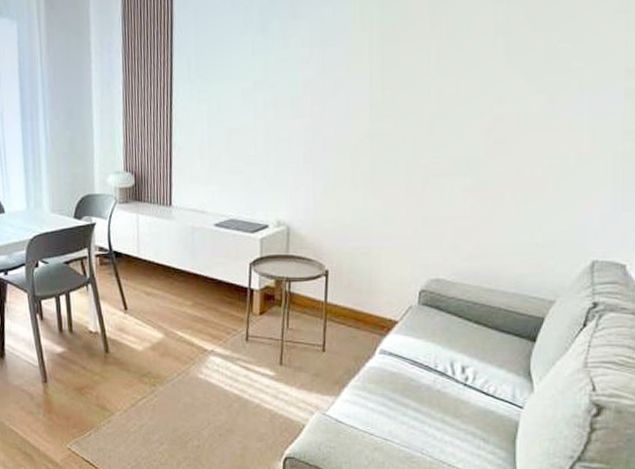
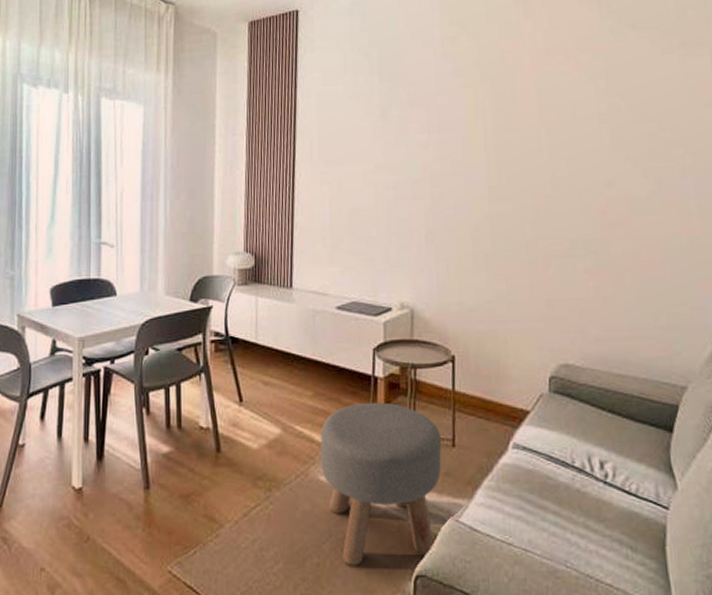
ottoman: none [199,311,313,448] -> present [320,402,442,565]

